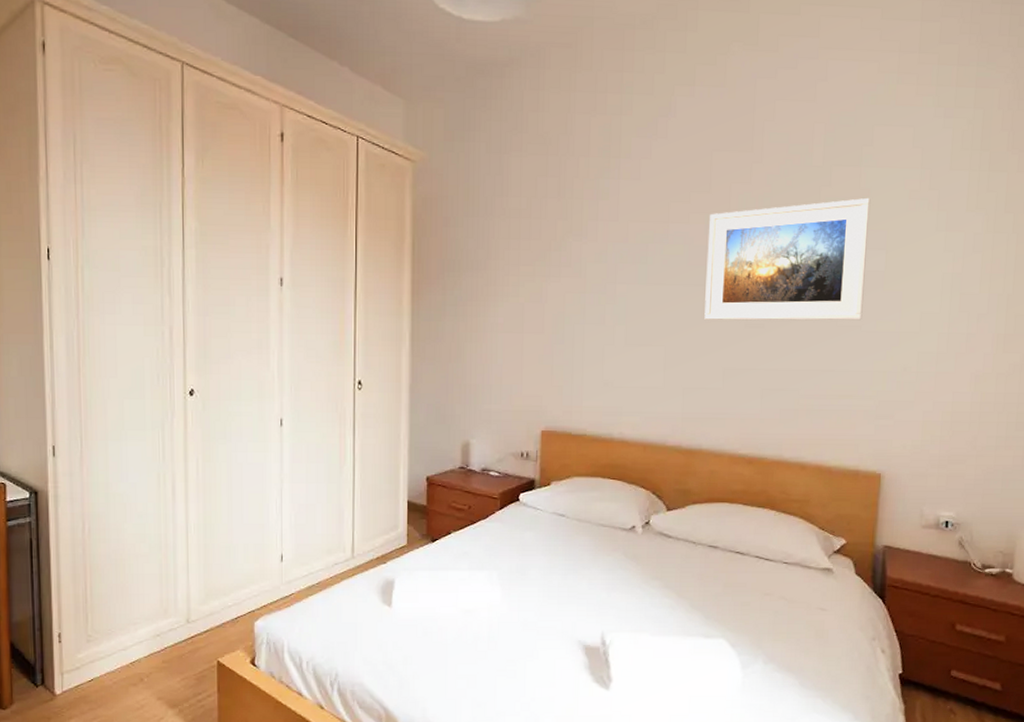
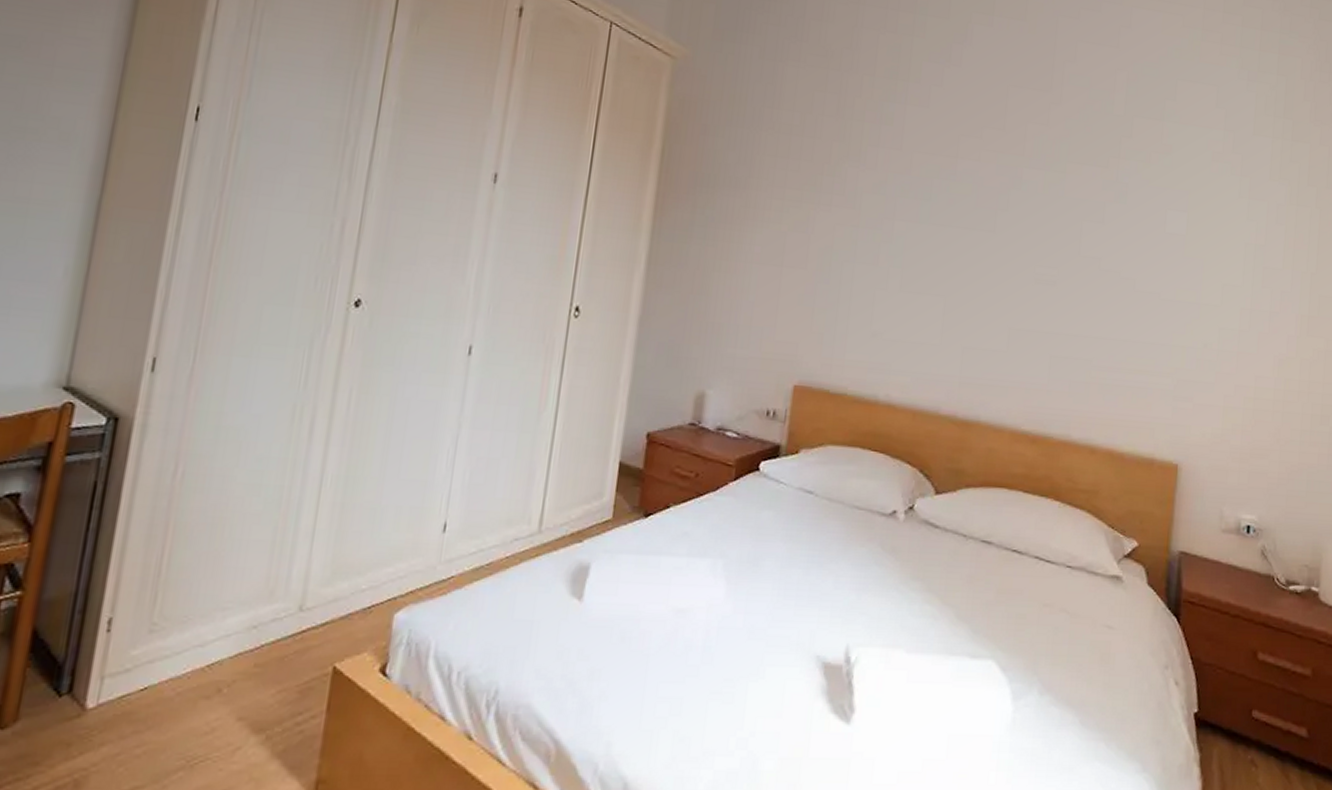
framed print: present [704,197,871,321] -> none [990,153,1173,287]

